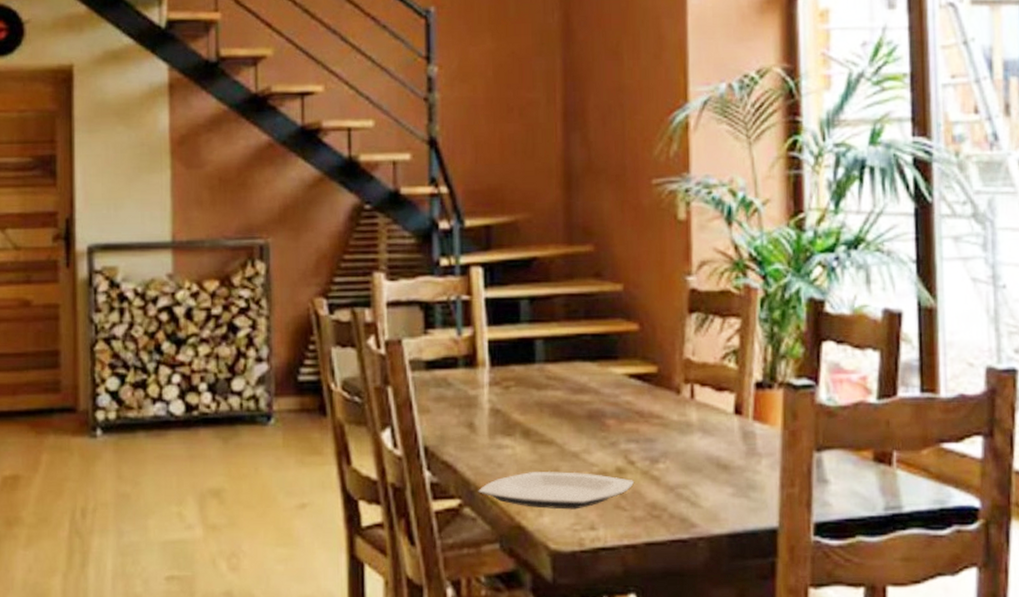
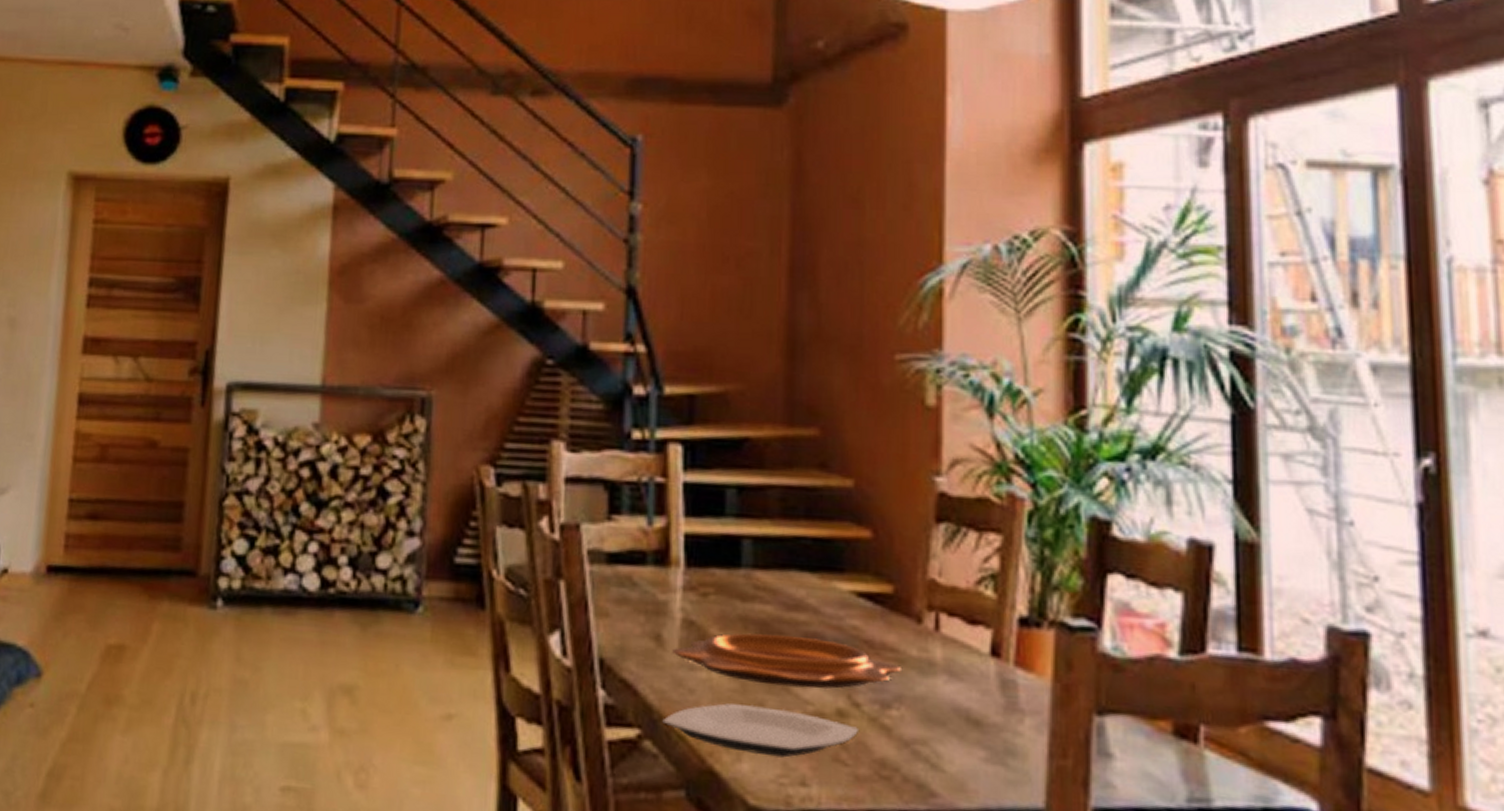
decorative bowl: none [483,413,667,454] -> present [672,633,903,689]

